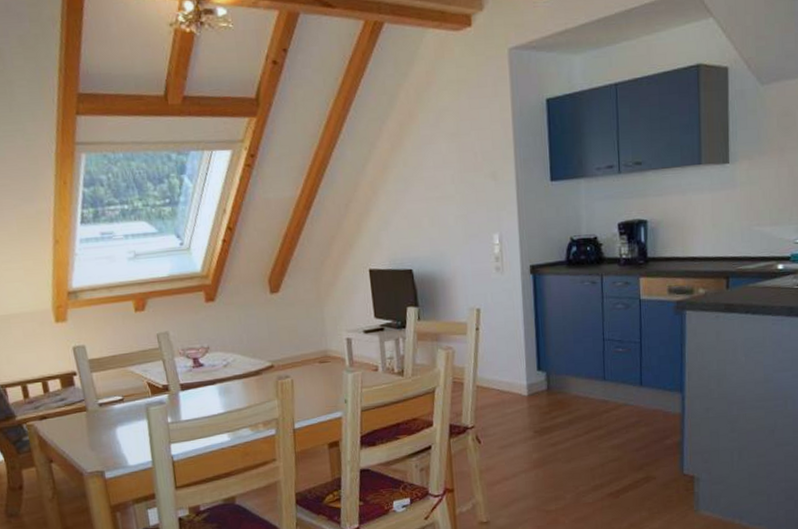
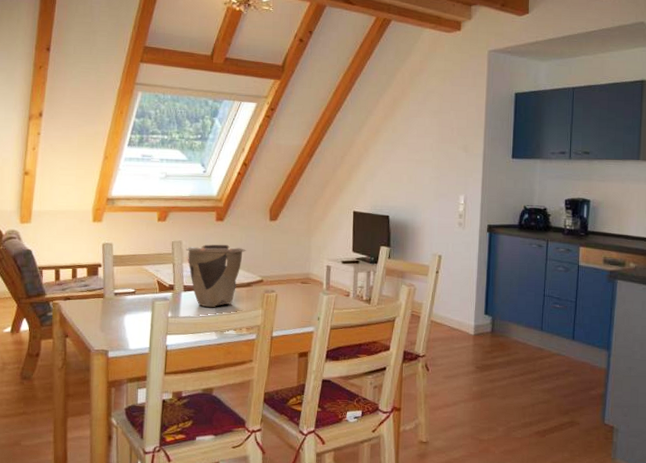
decorative bowl: none [175,328,248,406] -> present [186,244,246,308]

